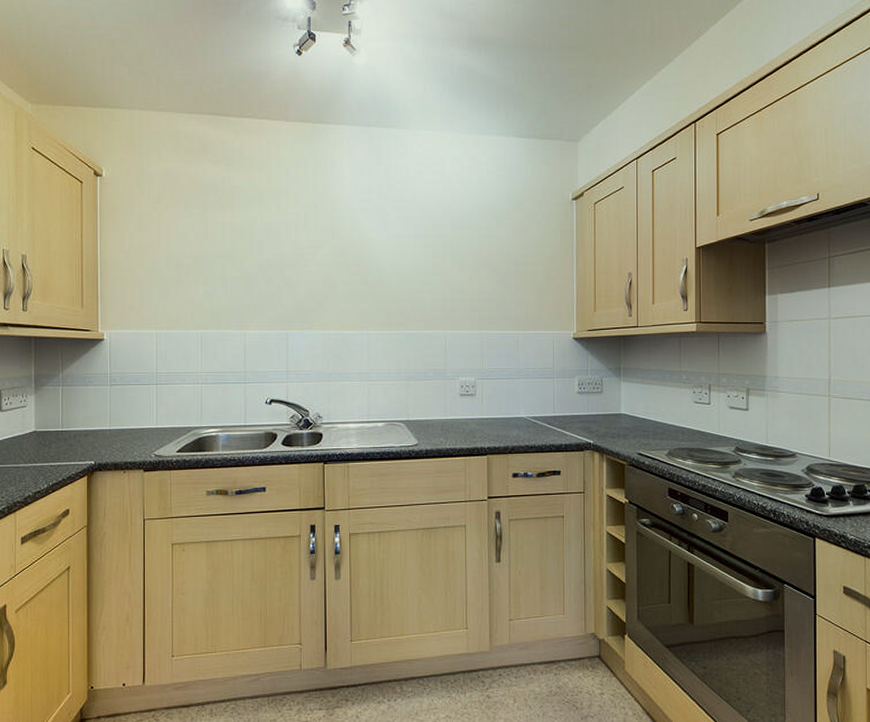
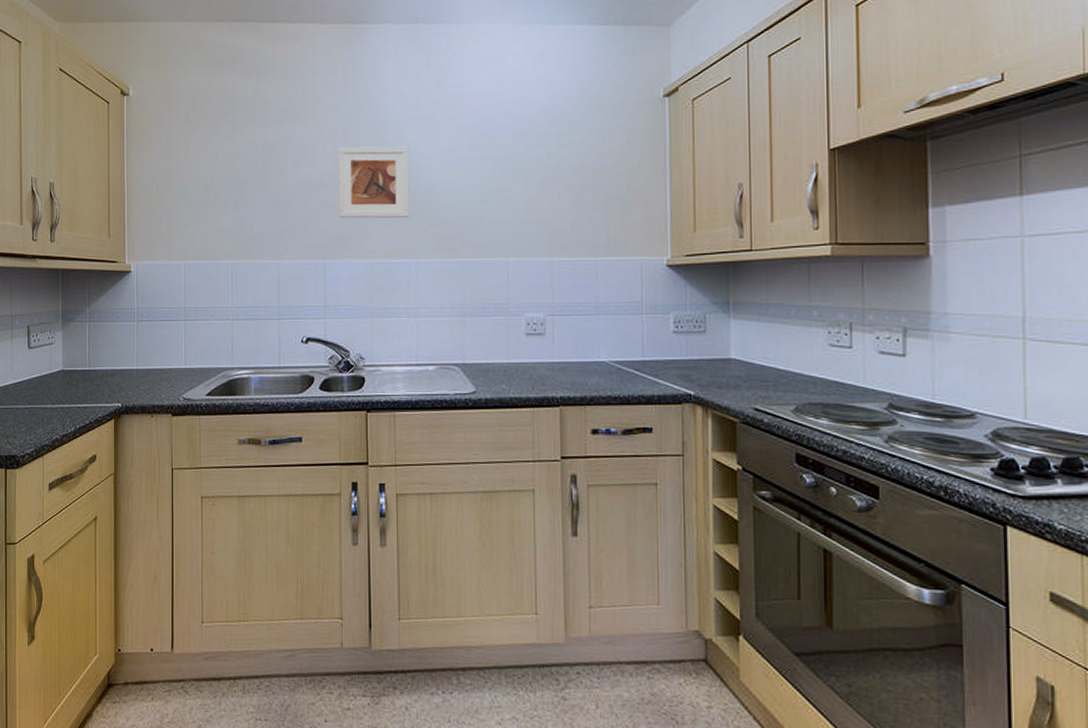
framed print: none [299,231,363,295] -> present [338,146,410,219]

